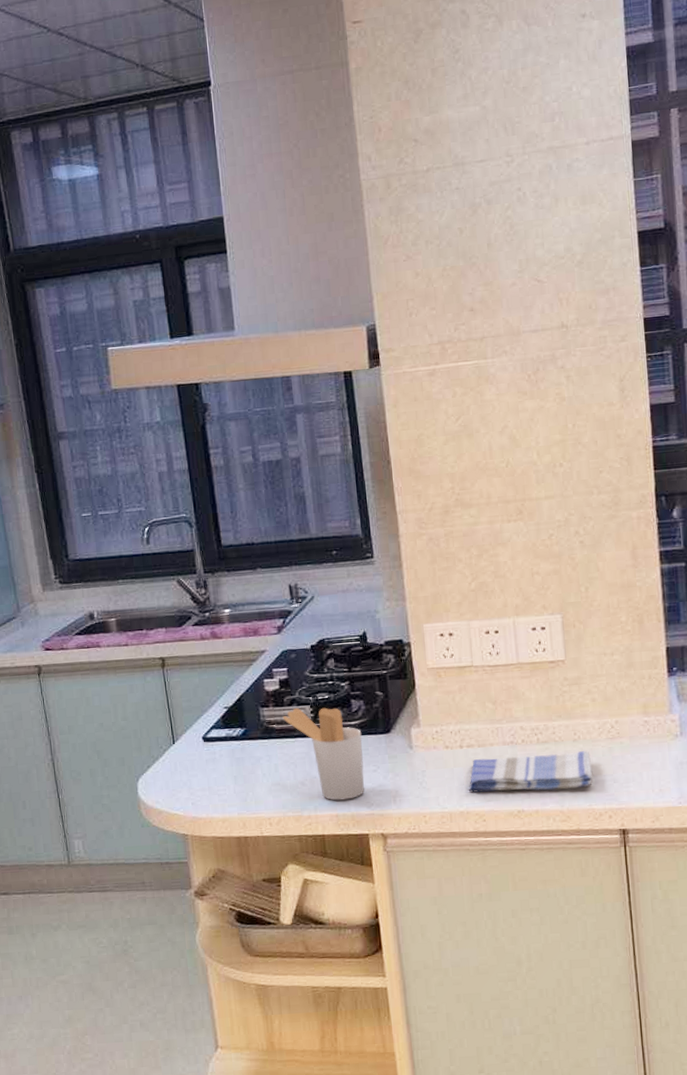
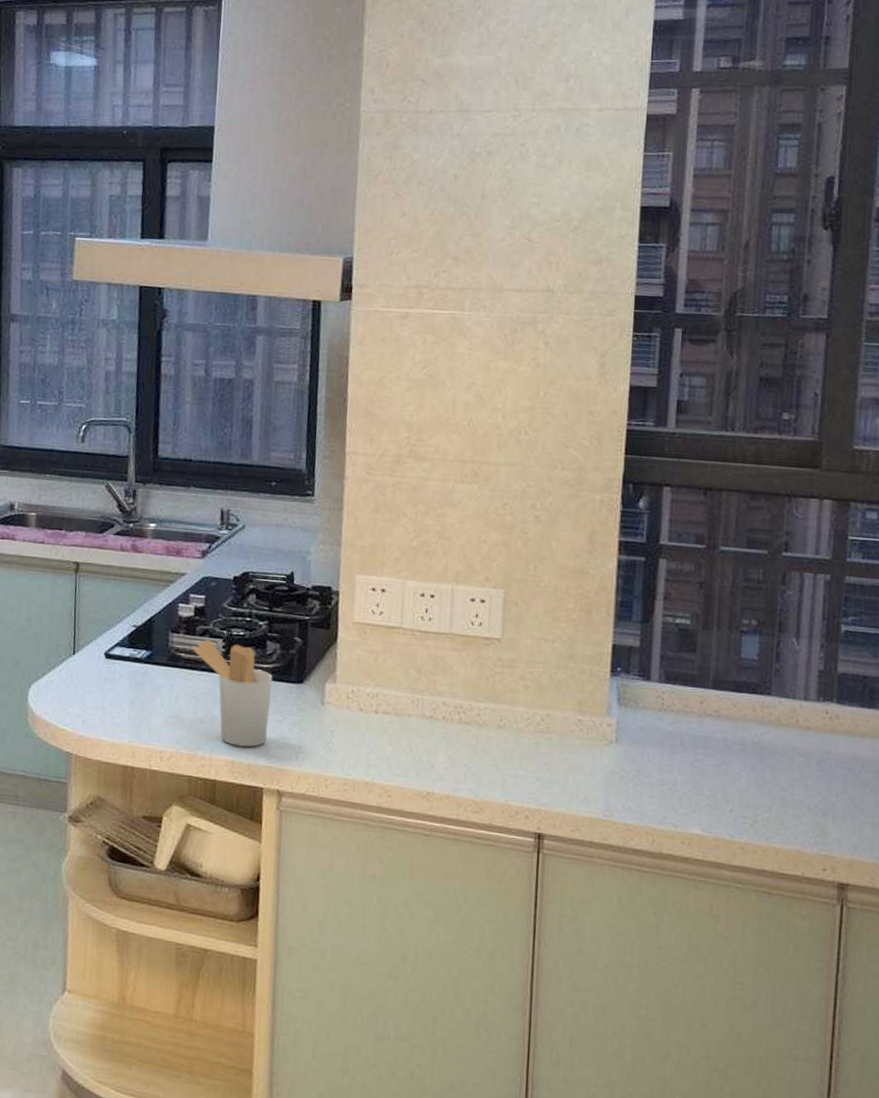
dish towel: present [468,750,594,793] -> none [377,728,516,780]

